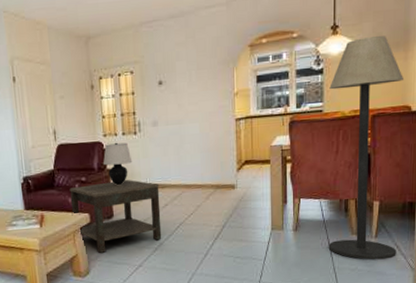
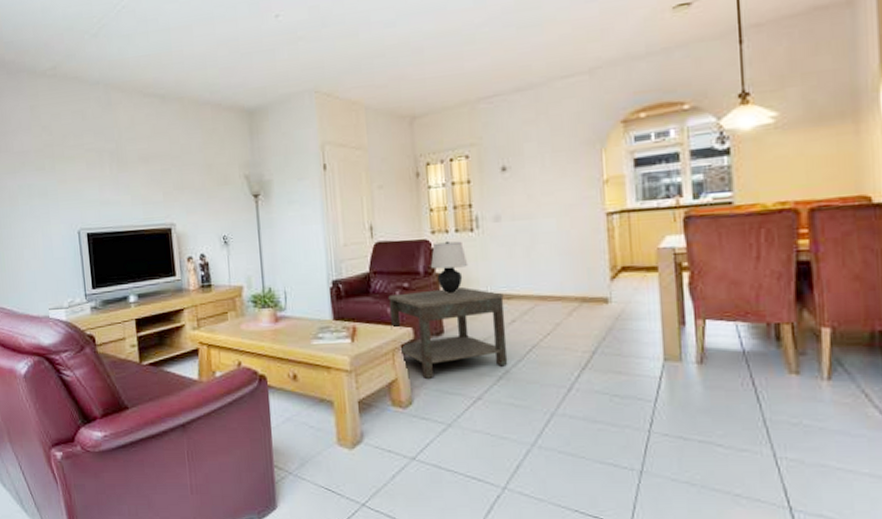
floor lamp: present [328,35,405,260] -> none [741,102,865,413]

